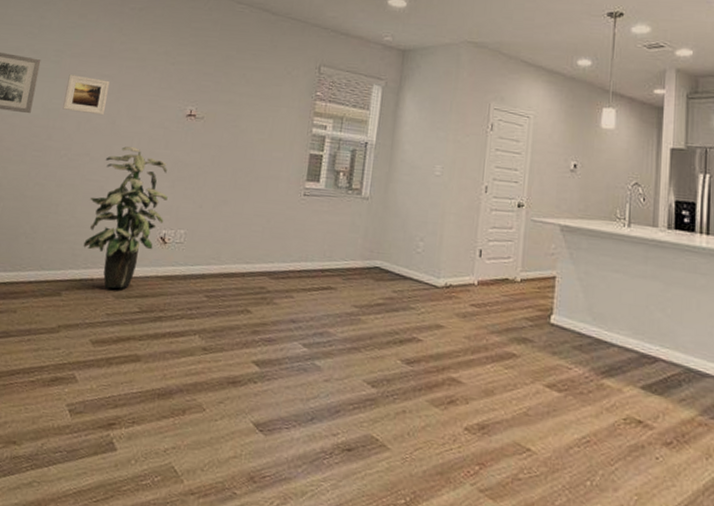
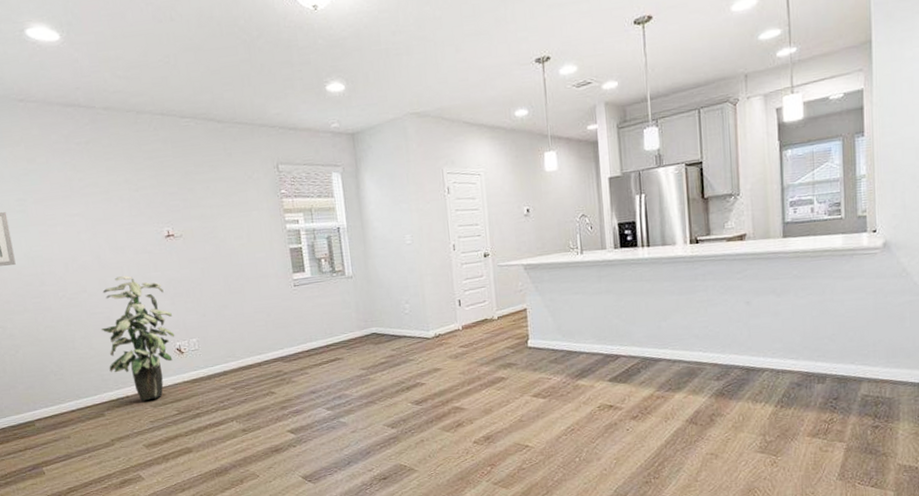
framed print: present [62,74,110,116] -> none [39,219,87,255]

